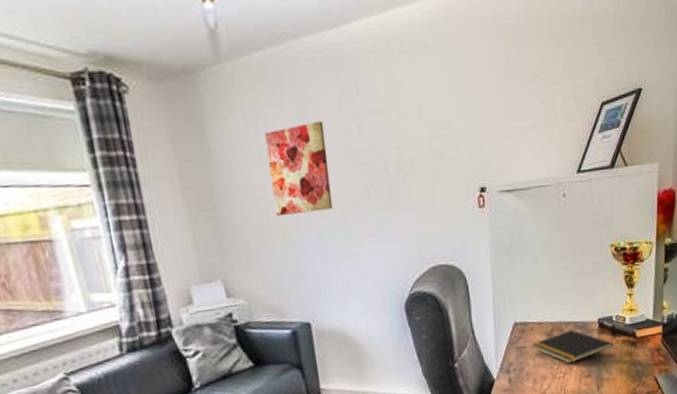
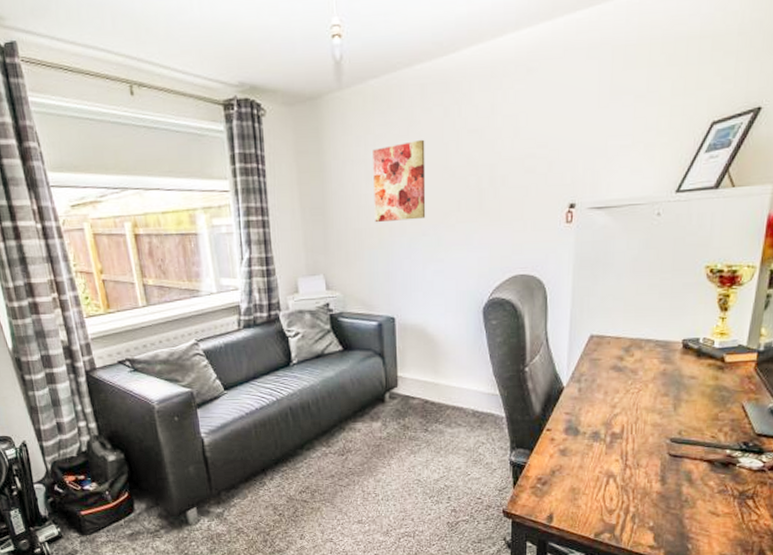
notepad: present [532,329,614,364] -> none [607,347,698,381]

